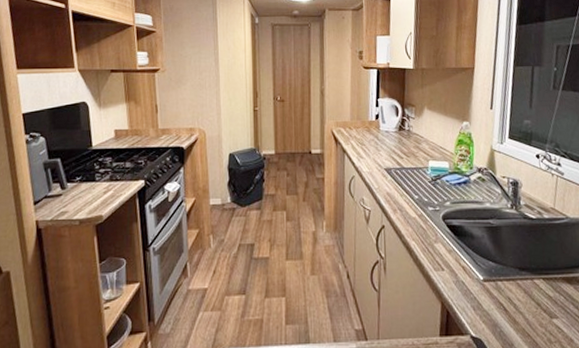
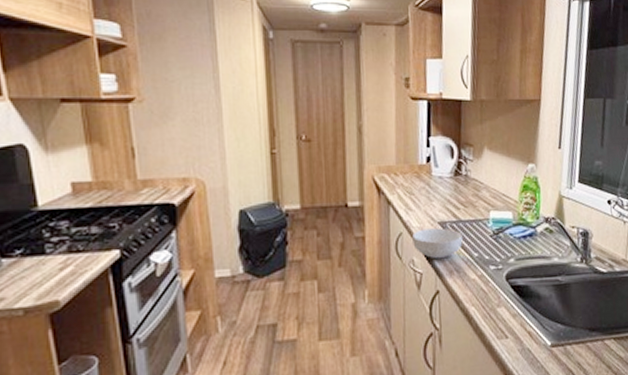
cereal bowl: none [363,173,405,199] -> present [412,228,463,259]

